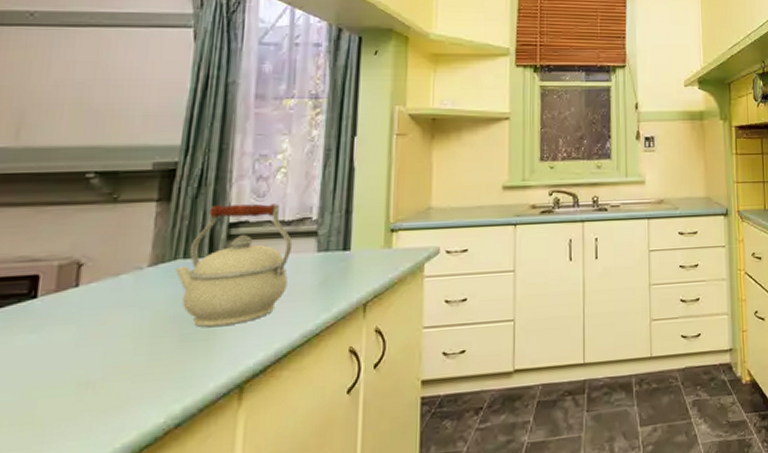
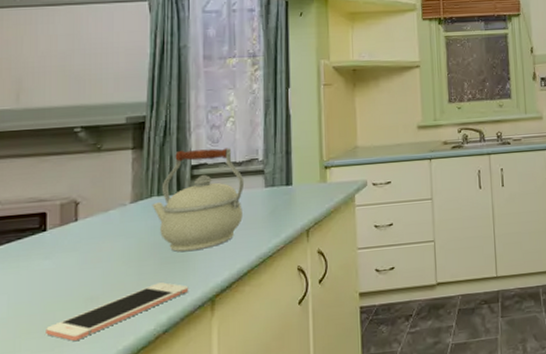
cell phone: none [22,364,213,437] -> present [46,282,189,341]

